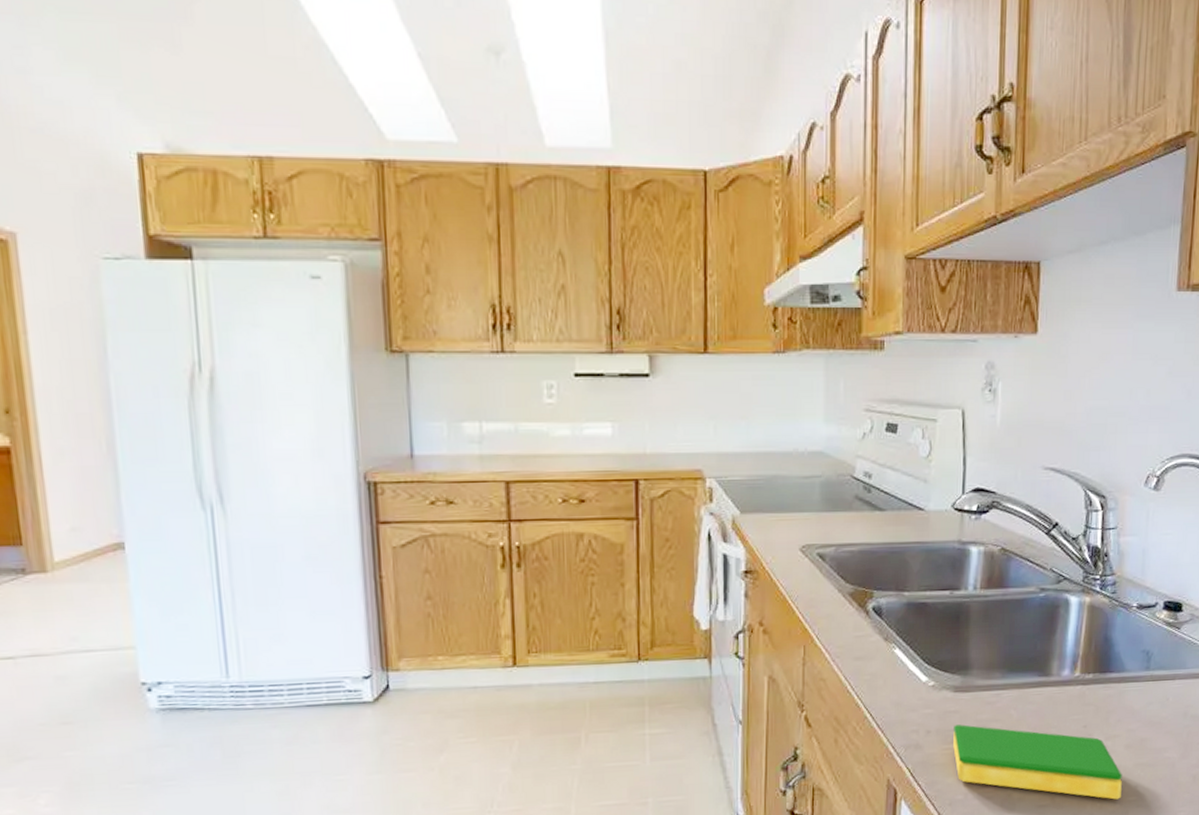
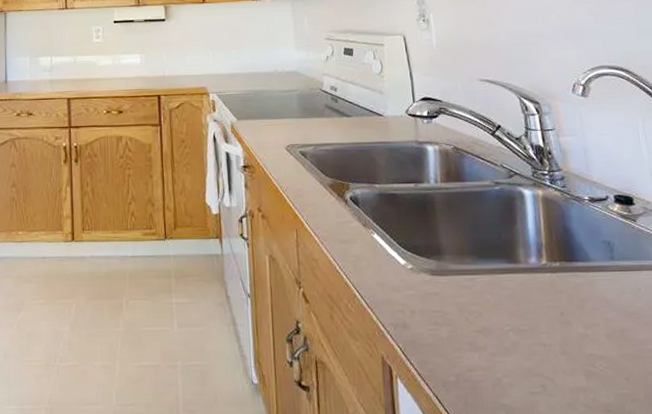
dish sponge: present [953,724,1122,800] -> none [436,306,613,392]

